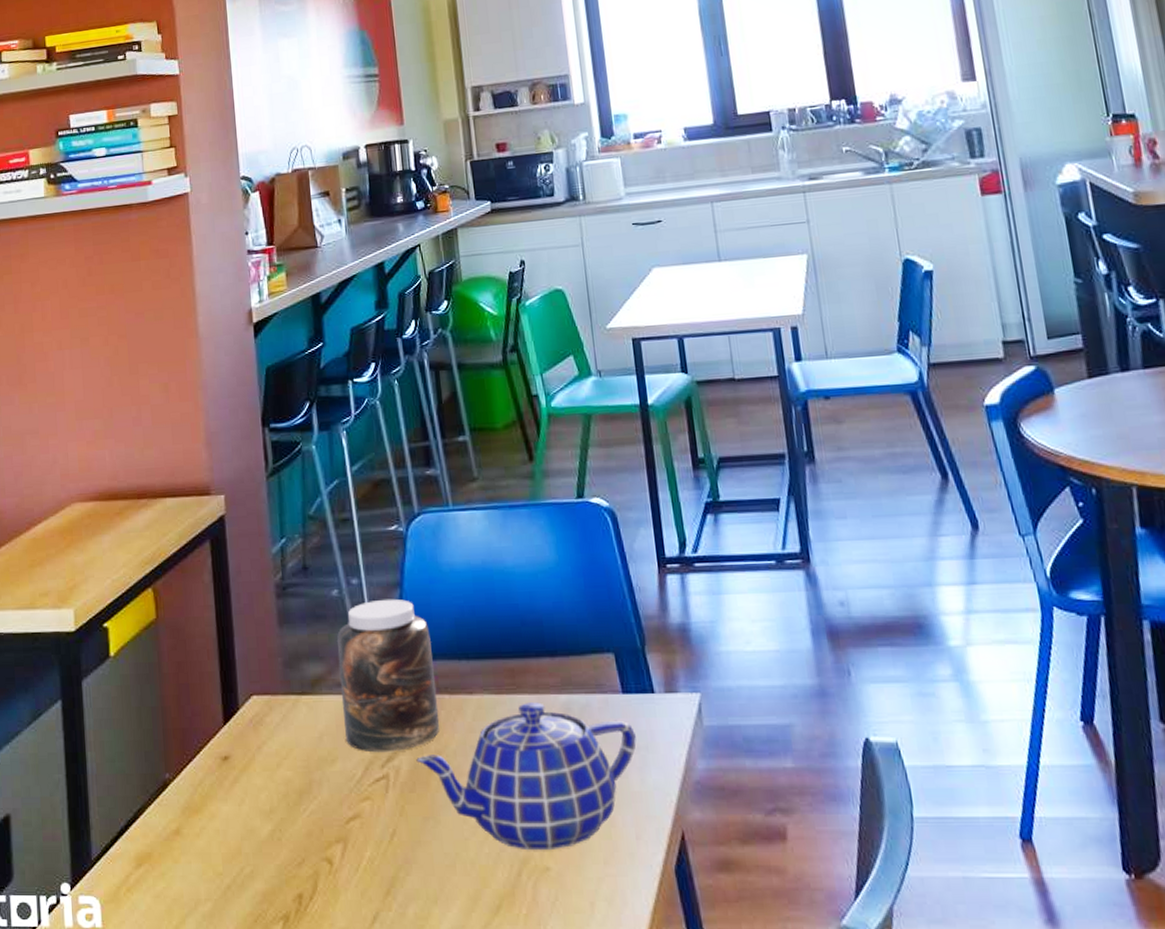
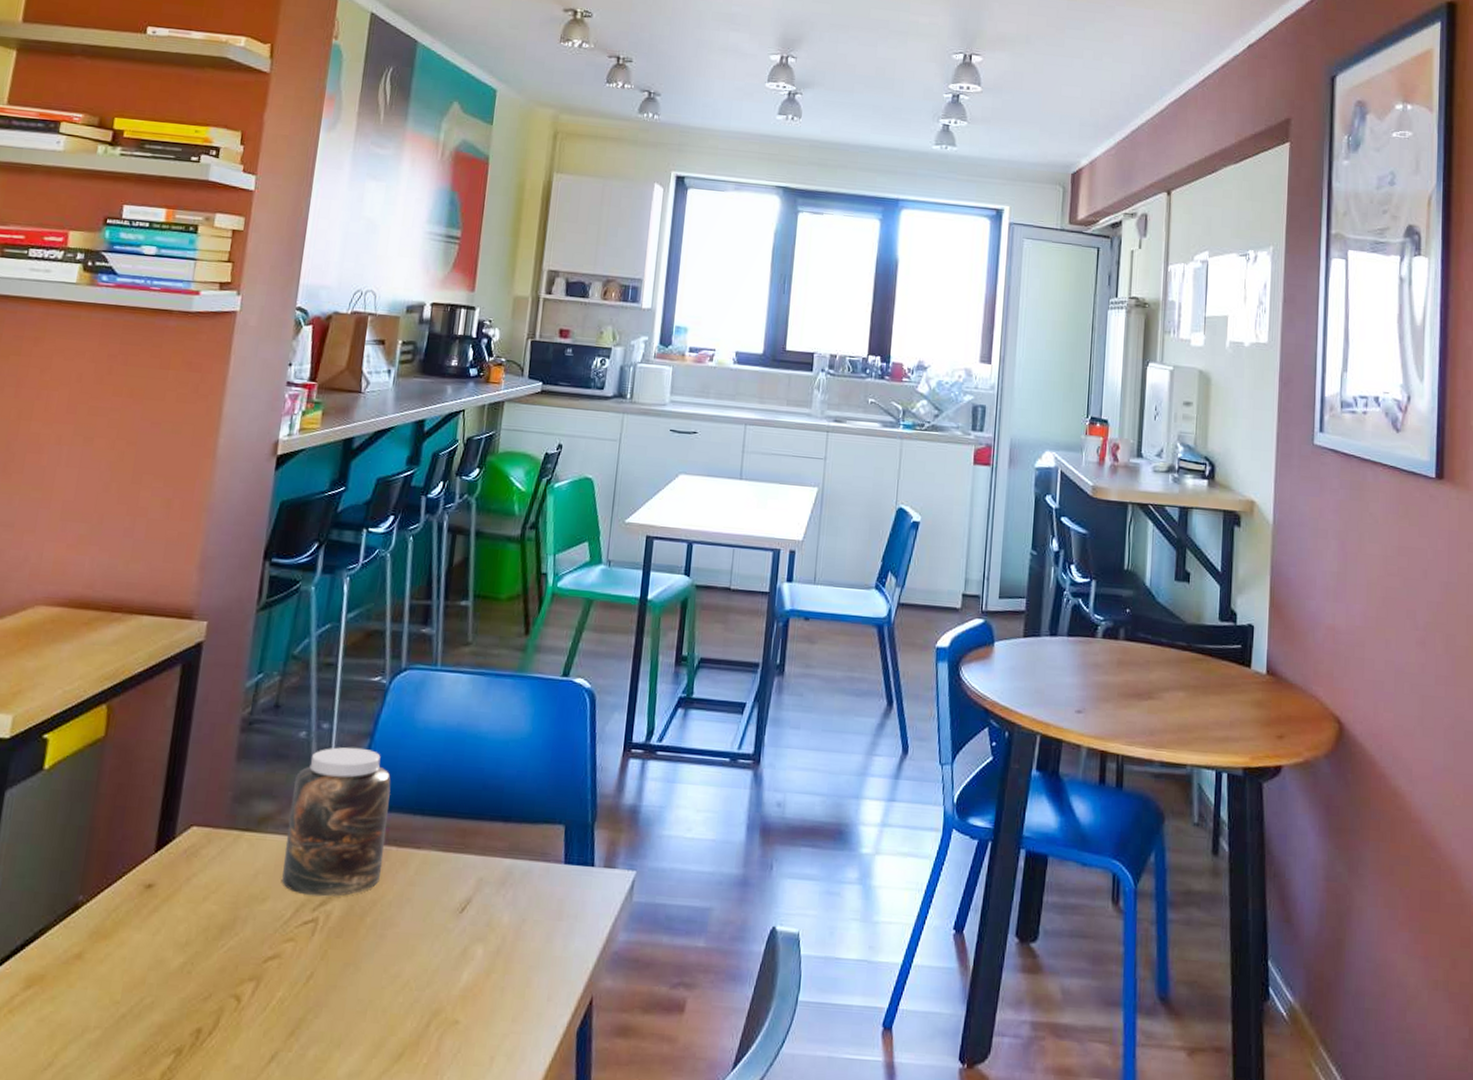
teapot: present [416,702,636,851] -> none [349,863,568,1005]

